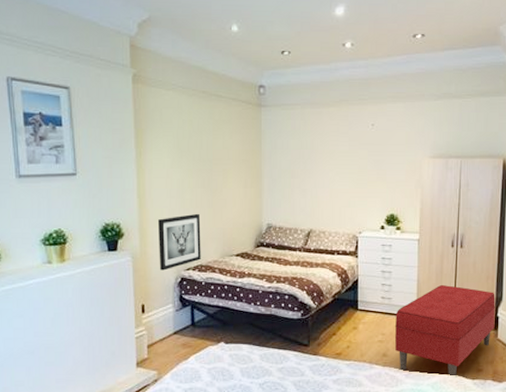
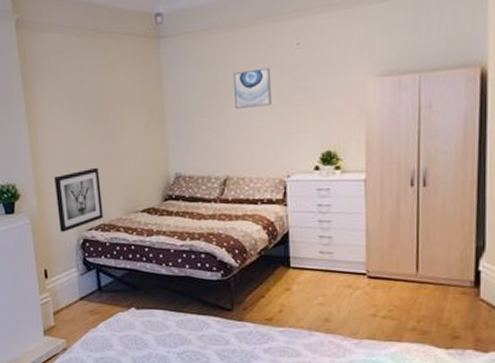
wall art: none [320,141,350,173] -> present [232,67,271,109]
bench: present [395,284,495,378] -> none [339,233,475,347]

